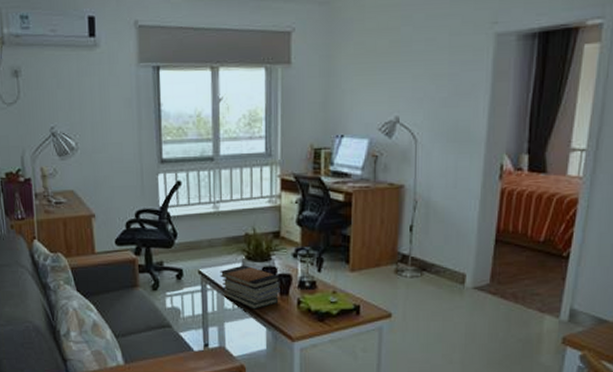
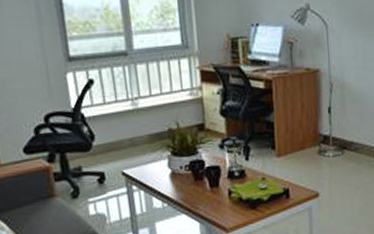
book stack: present [220,265,280,310] -> none [145,161,210,206]

